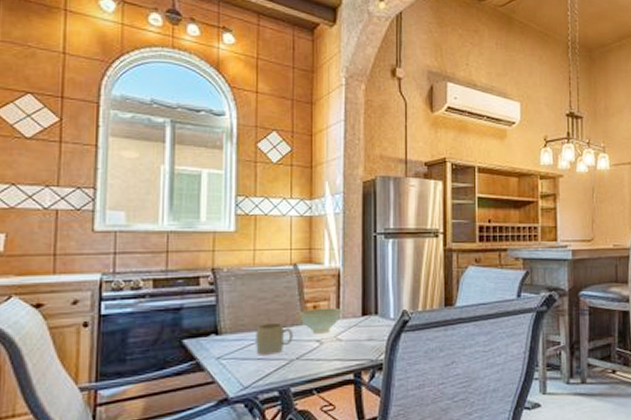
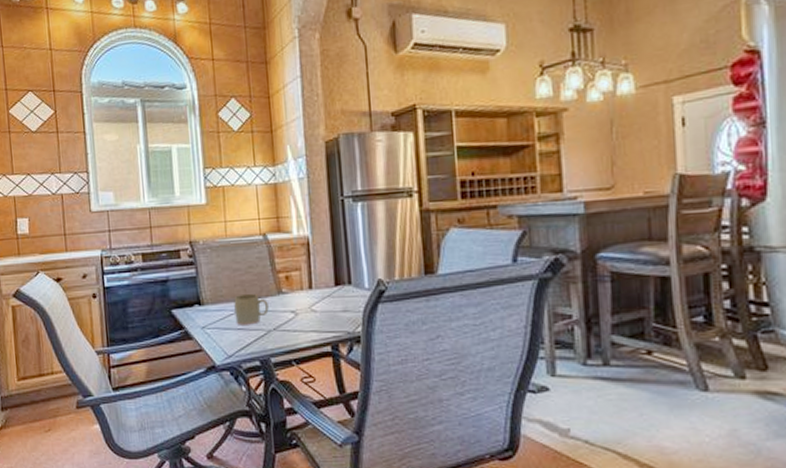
bowl: present [299,307,342,334] -> none [273,277,314,305]

